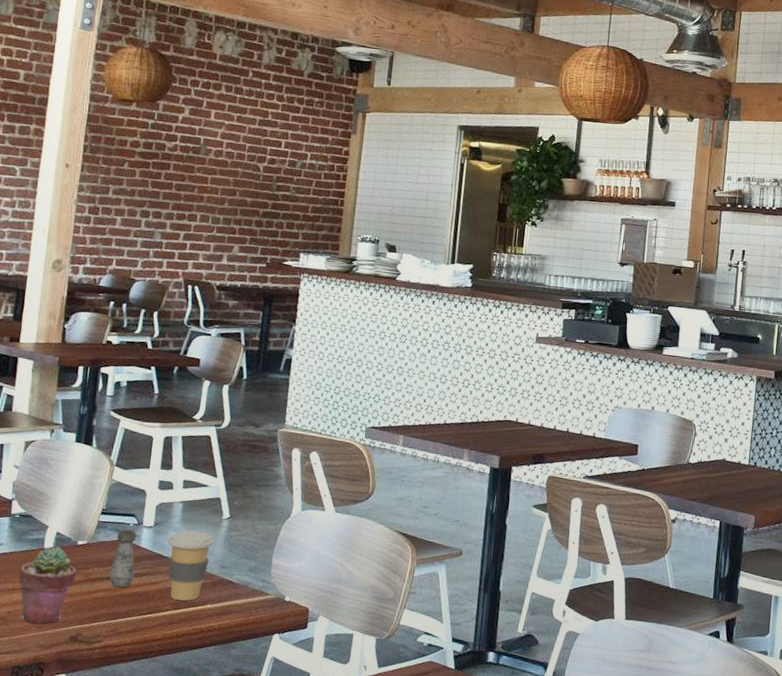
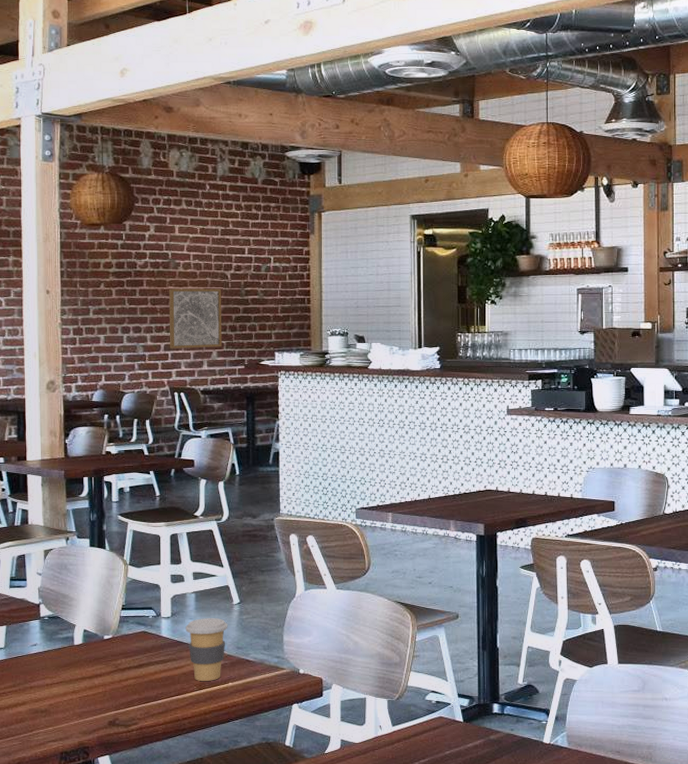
potted succulent: present [18,546,77,624] -> none [55,642,107,712]
salt shaker: present [109,529,136,588] -> none [136,621,160,675]
wall art: none [189,175,251,242] -> present [169,288,222,348]

